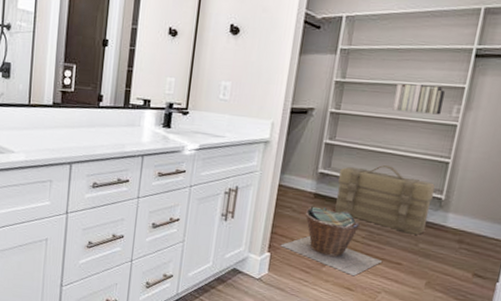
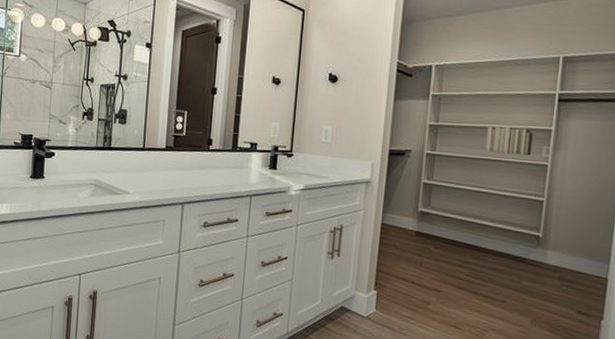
laundry basket: present [280,206,383,277] -> none [386,244,488,315]
suitcase: present [335,165,435,235] -> none [437,204,532,272]

